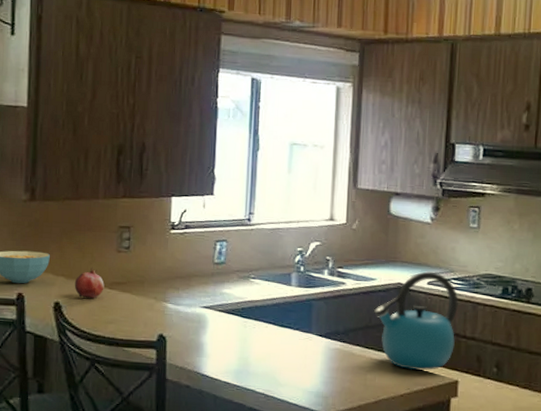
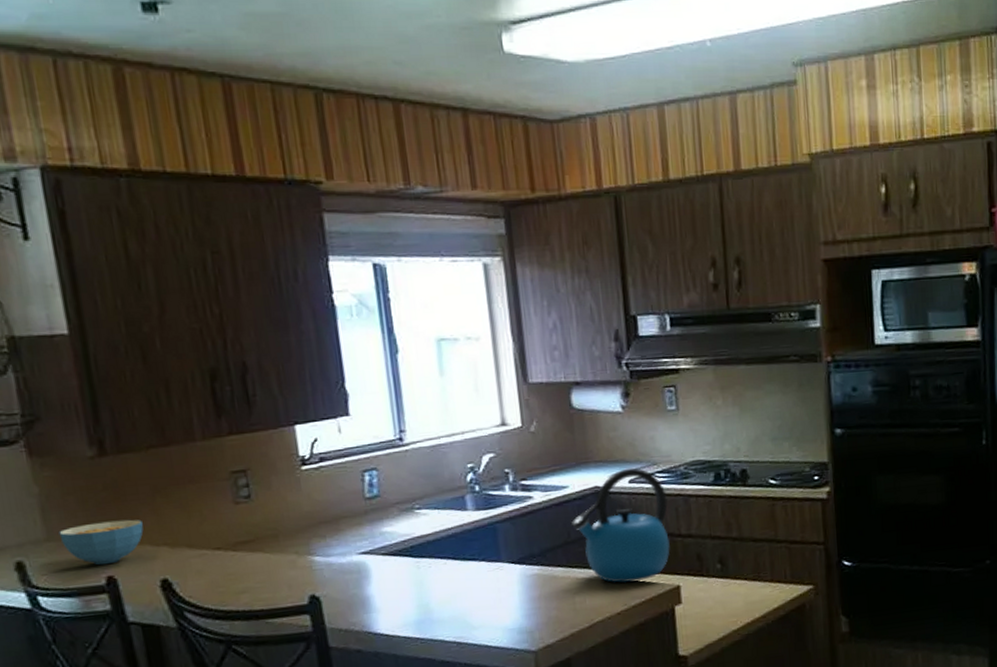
fruit: present [74,267,104,298] -> none [183,528,226,569]

